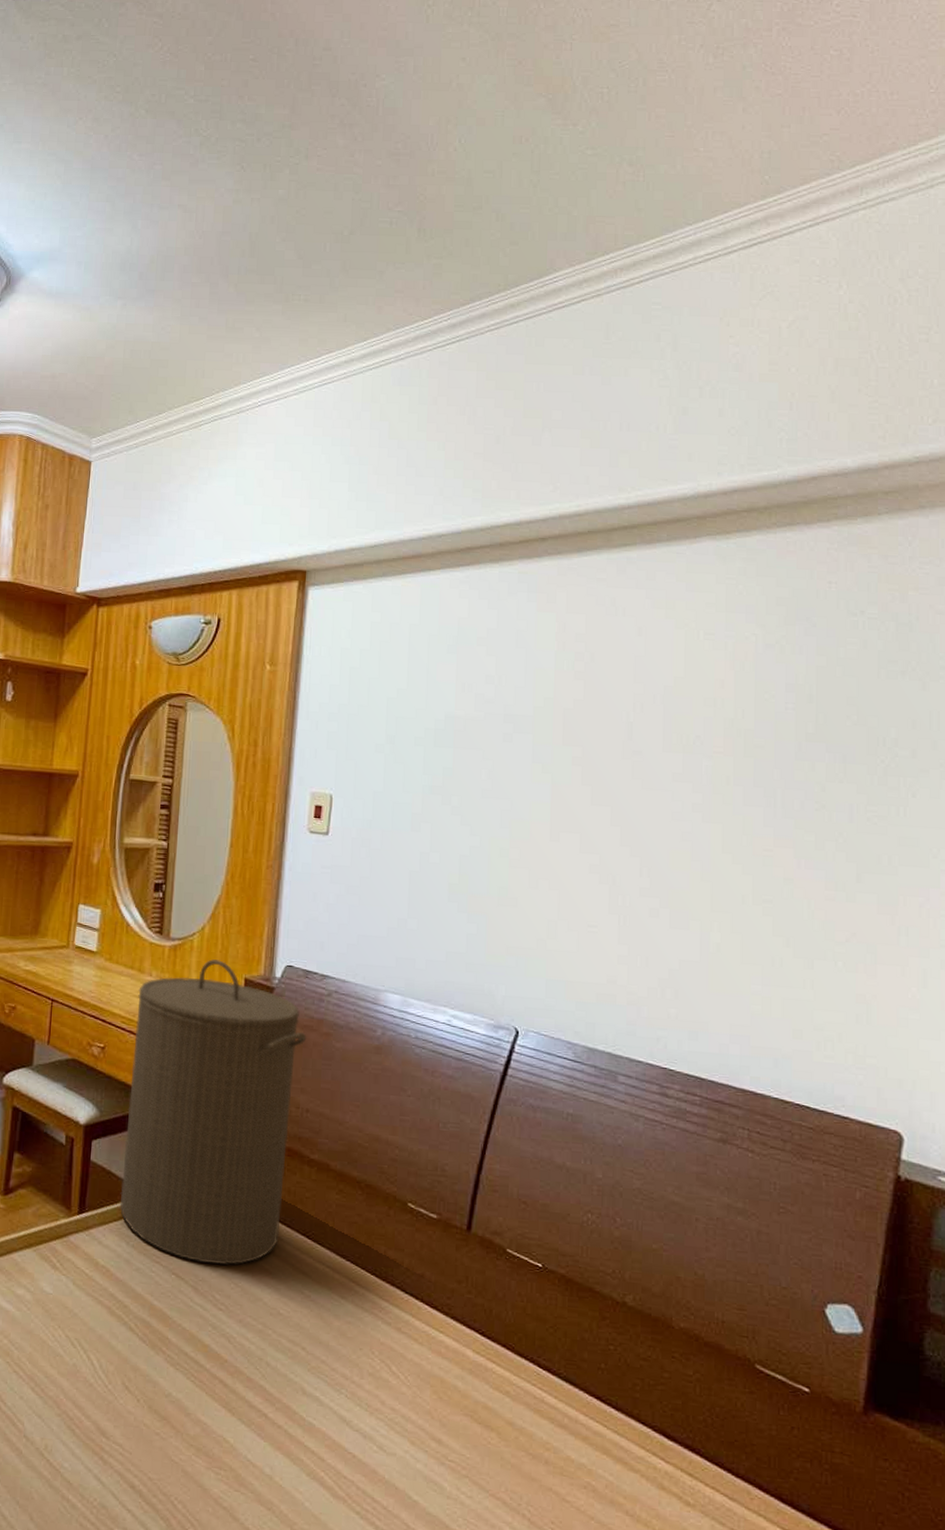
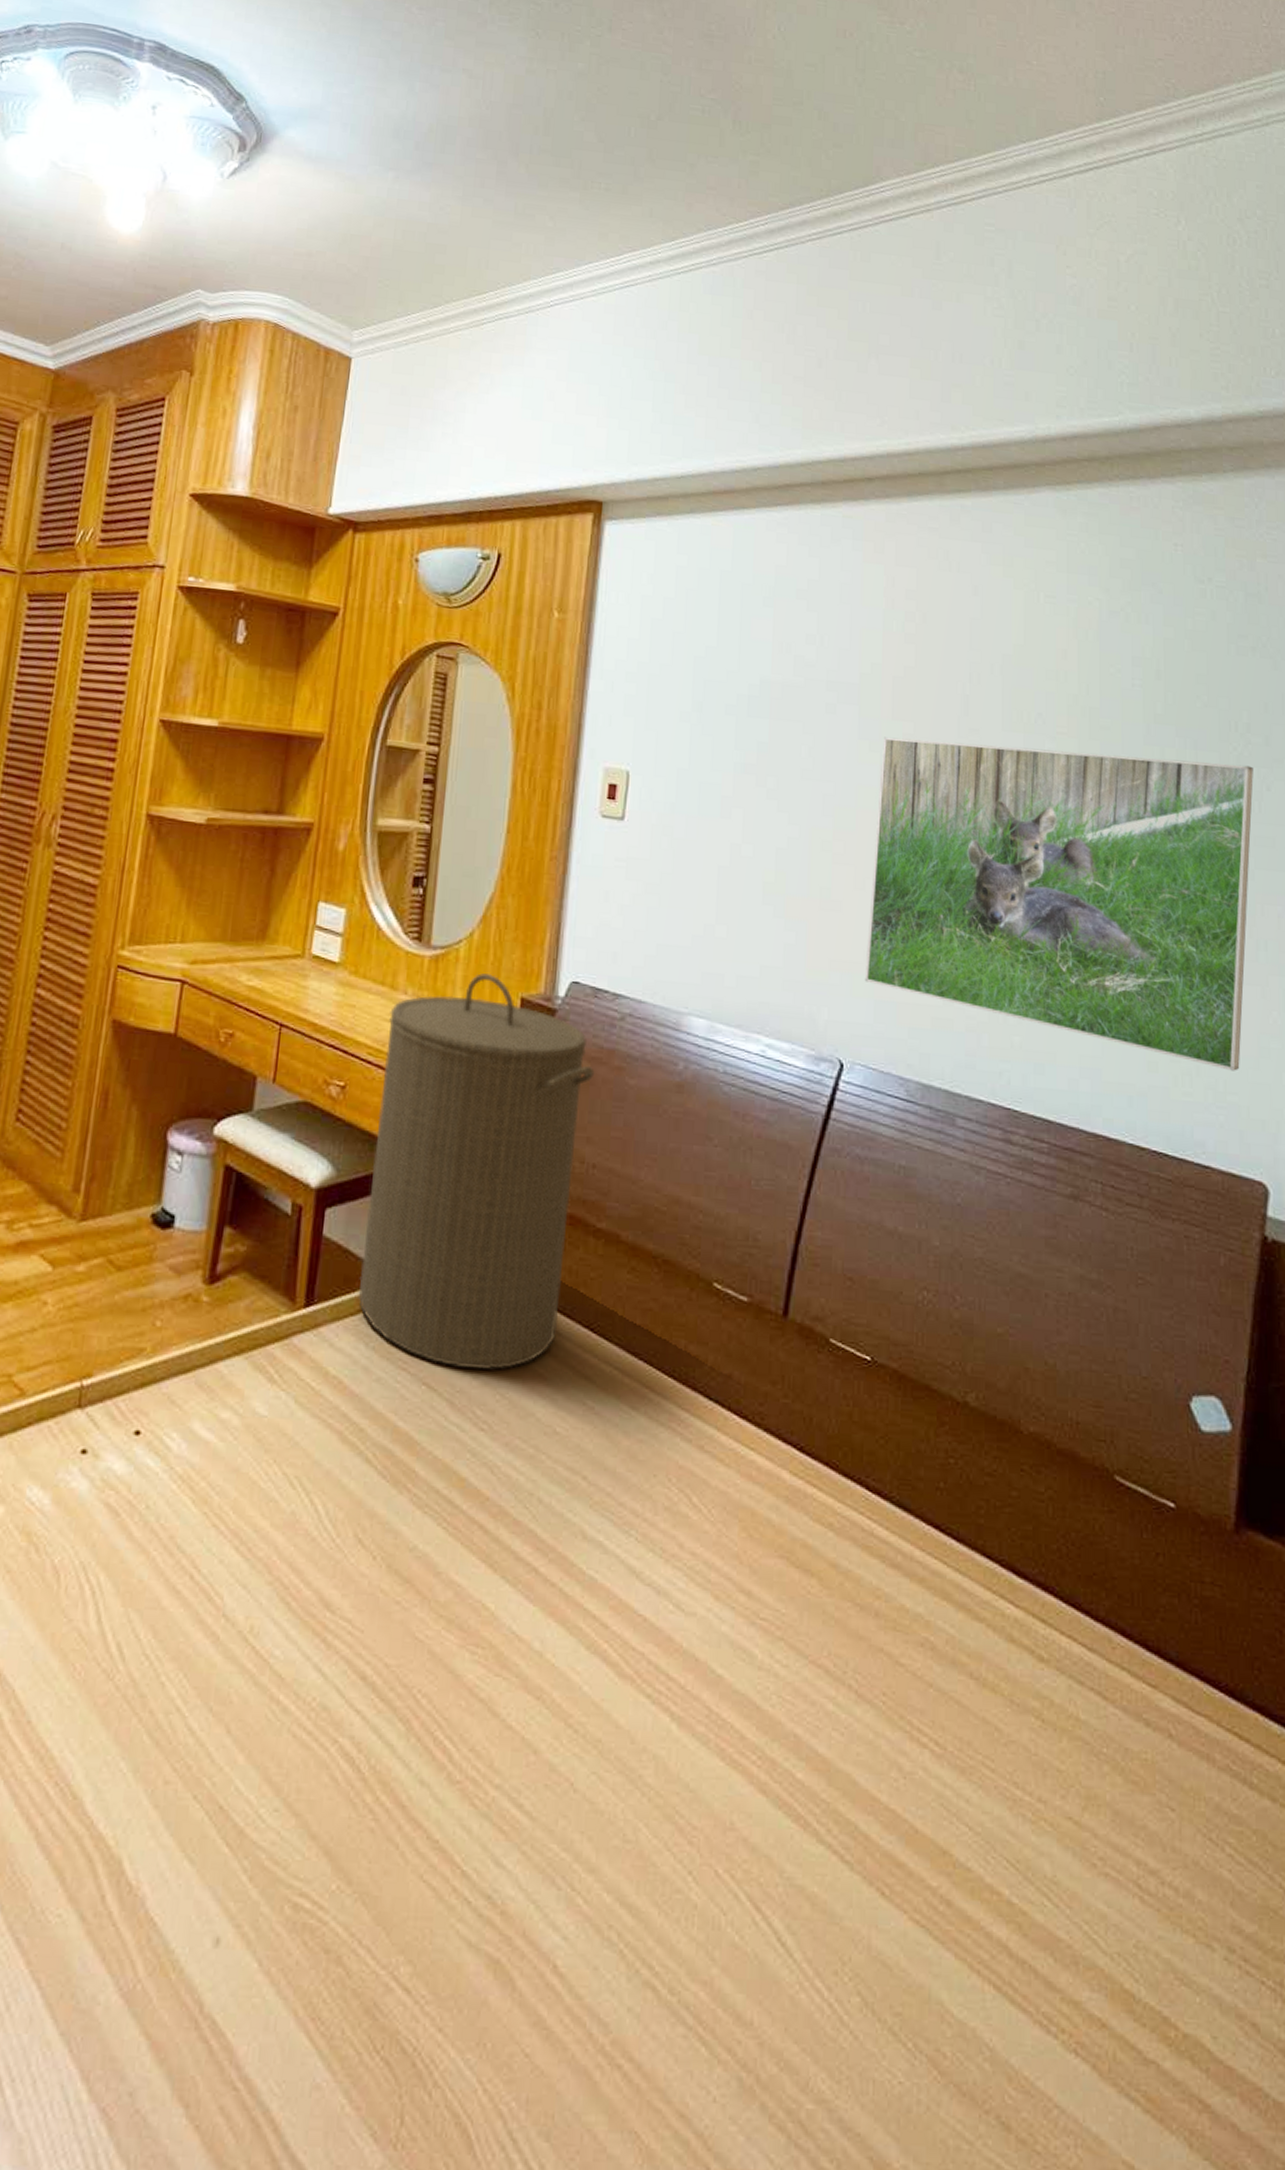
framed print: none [537,760,899,1038] -> present [864,737,1253,1071]

